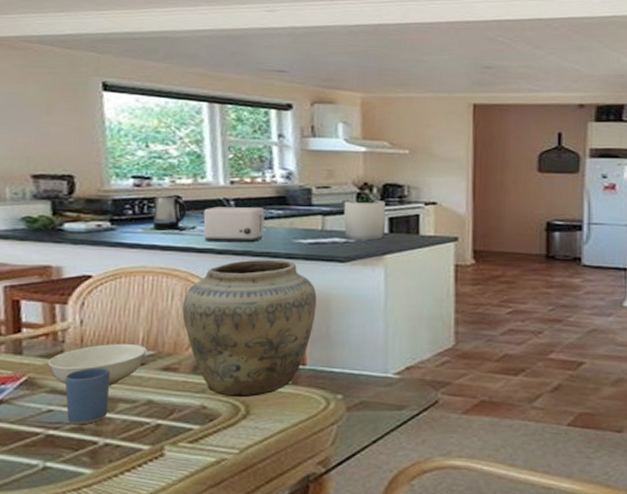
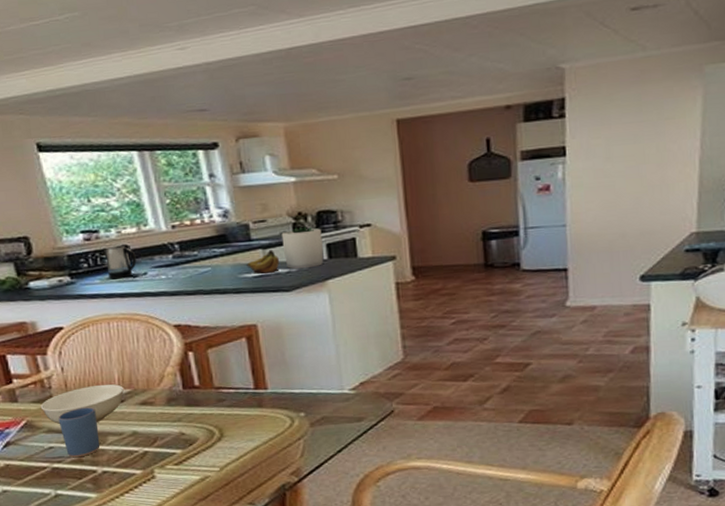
vase: present [182,259,317,398] -> none [148,295,270,423]
toaster: present [203,207,265,242] -> none [152,248,211,286]
fruit: none [303,217,339,242] -> present [246,250,280,275]

